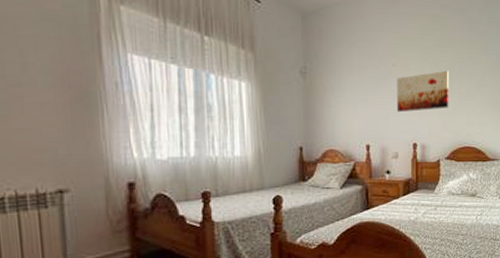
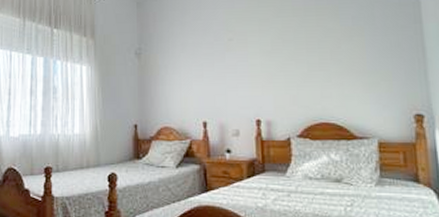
wall art: present [396,70,450,113] -> none [234,40,297,87]

